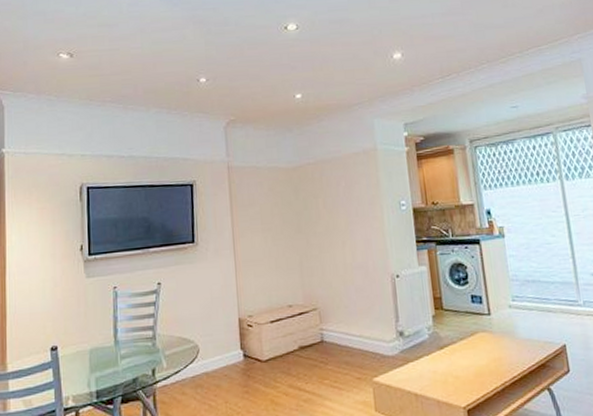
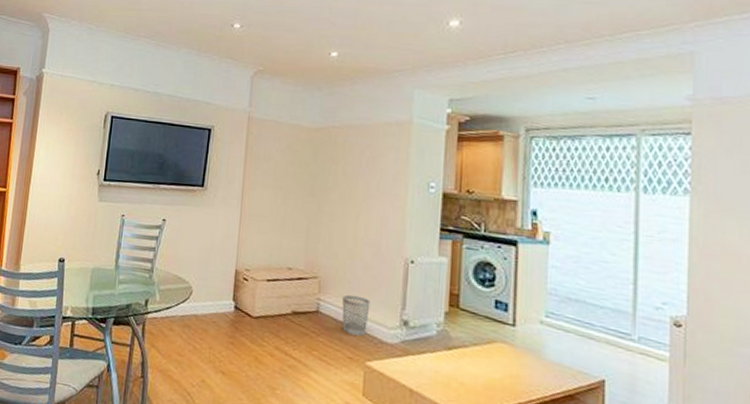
wastebasket: none [343,318,369,356] -> present [342,294,370,336]

